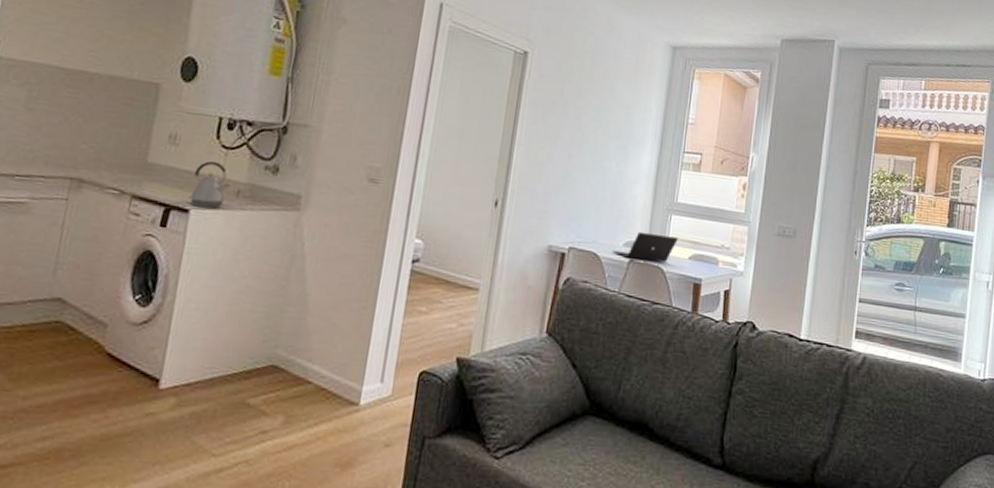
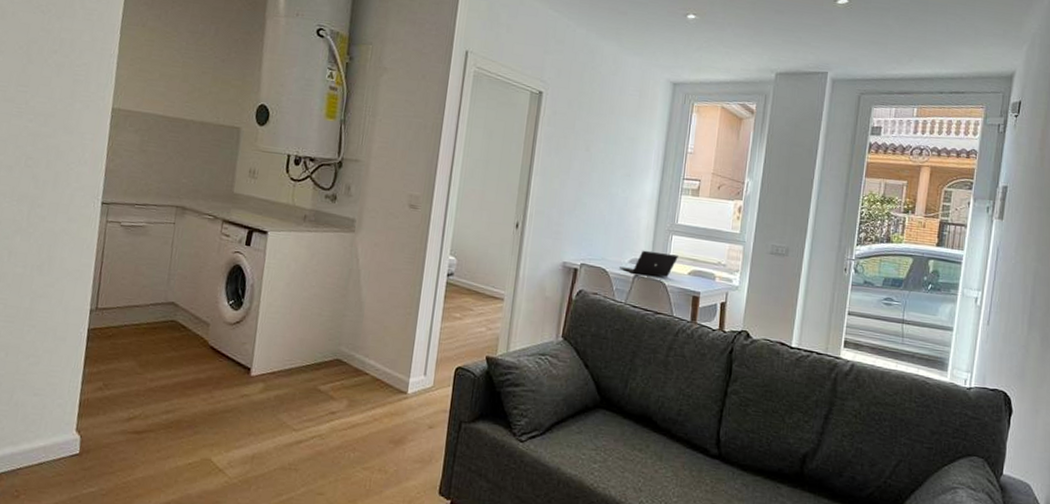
kettle: present [188,161,230,209] -> none [266,191,299,231]

